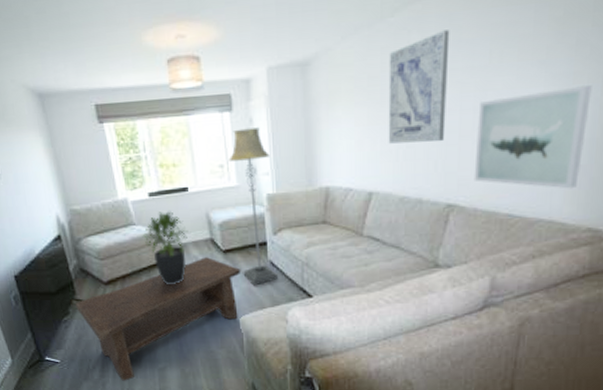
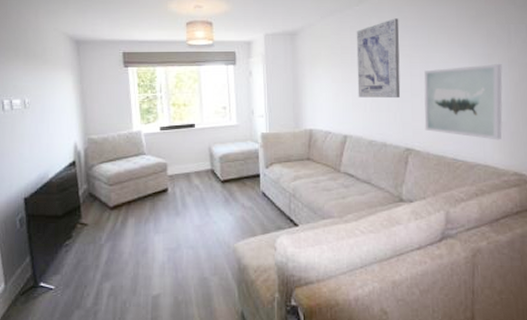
coffee table: present [76,257,241,381] -> none [79,186,237,309]
potted plant: present [142,211,188,284] -> none [150,144,192,210]
floor lamp: present [228,127,279,286] -> none [230,79,269,214]

